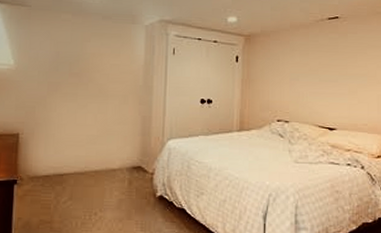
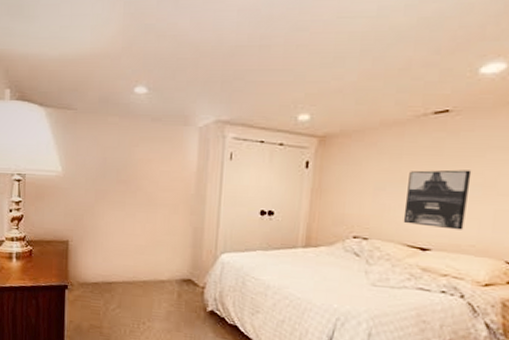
wall art: none [314,63,359,112] -> present [403,169,472,230]

